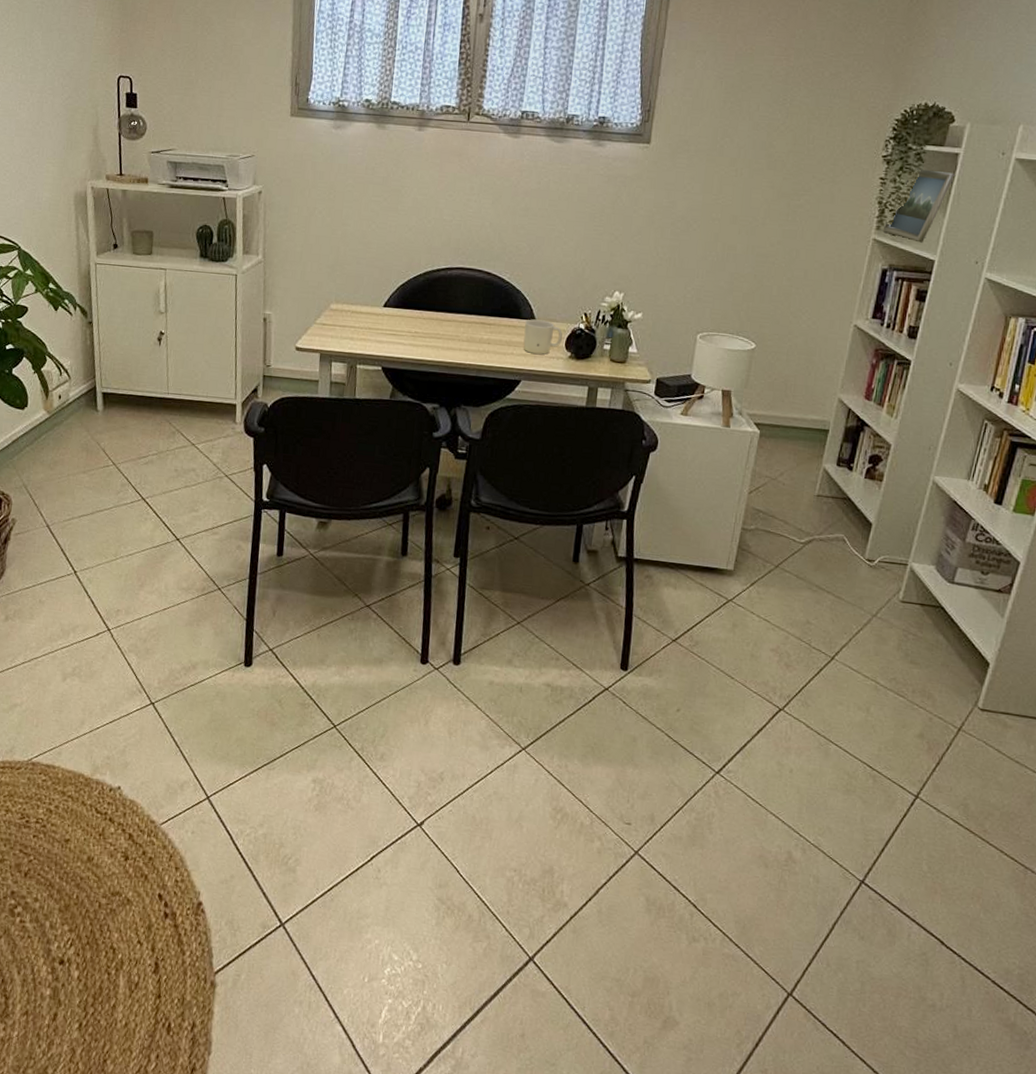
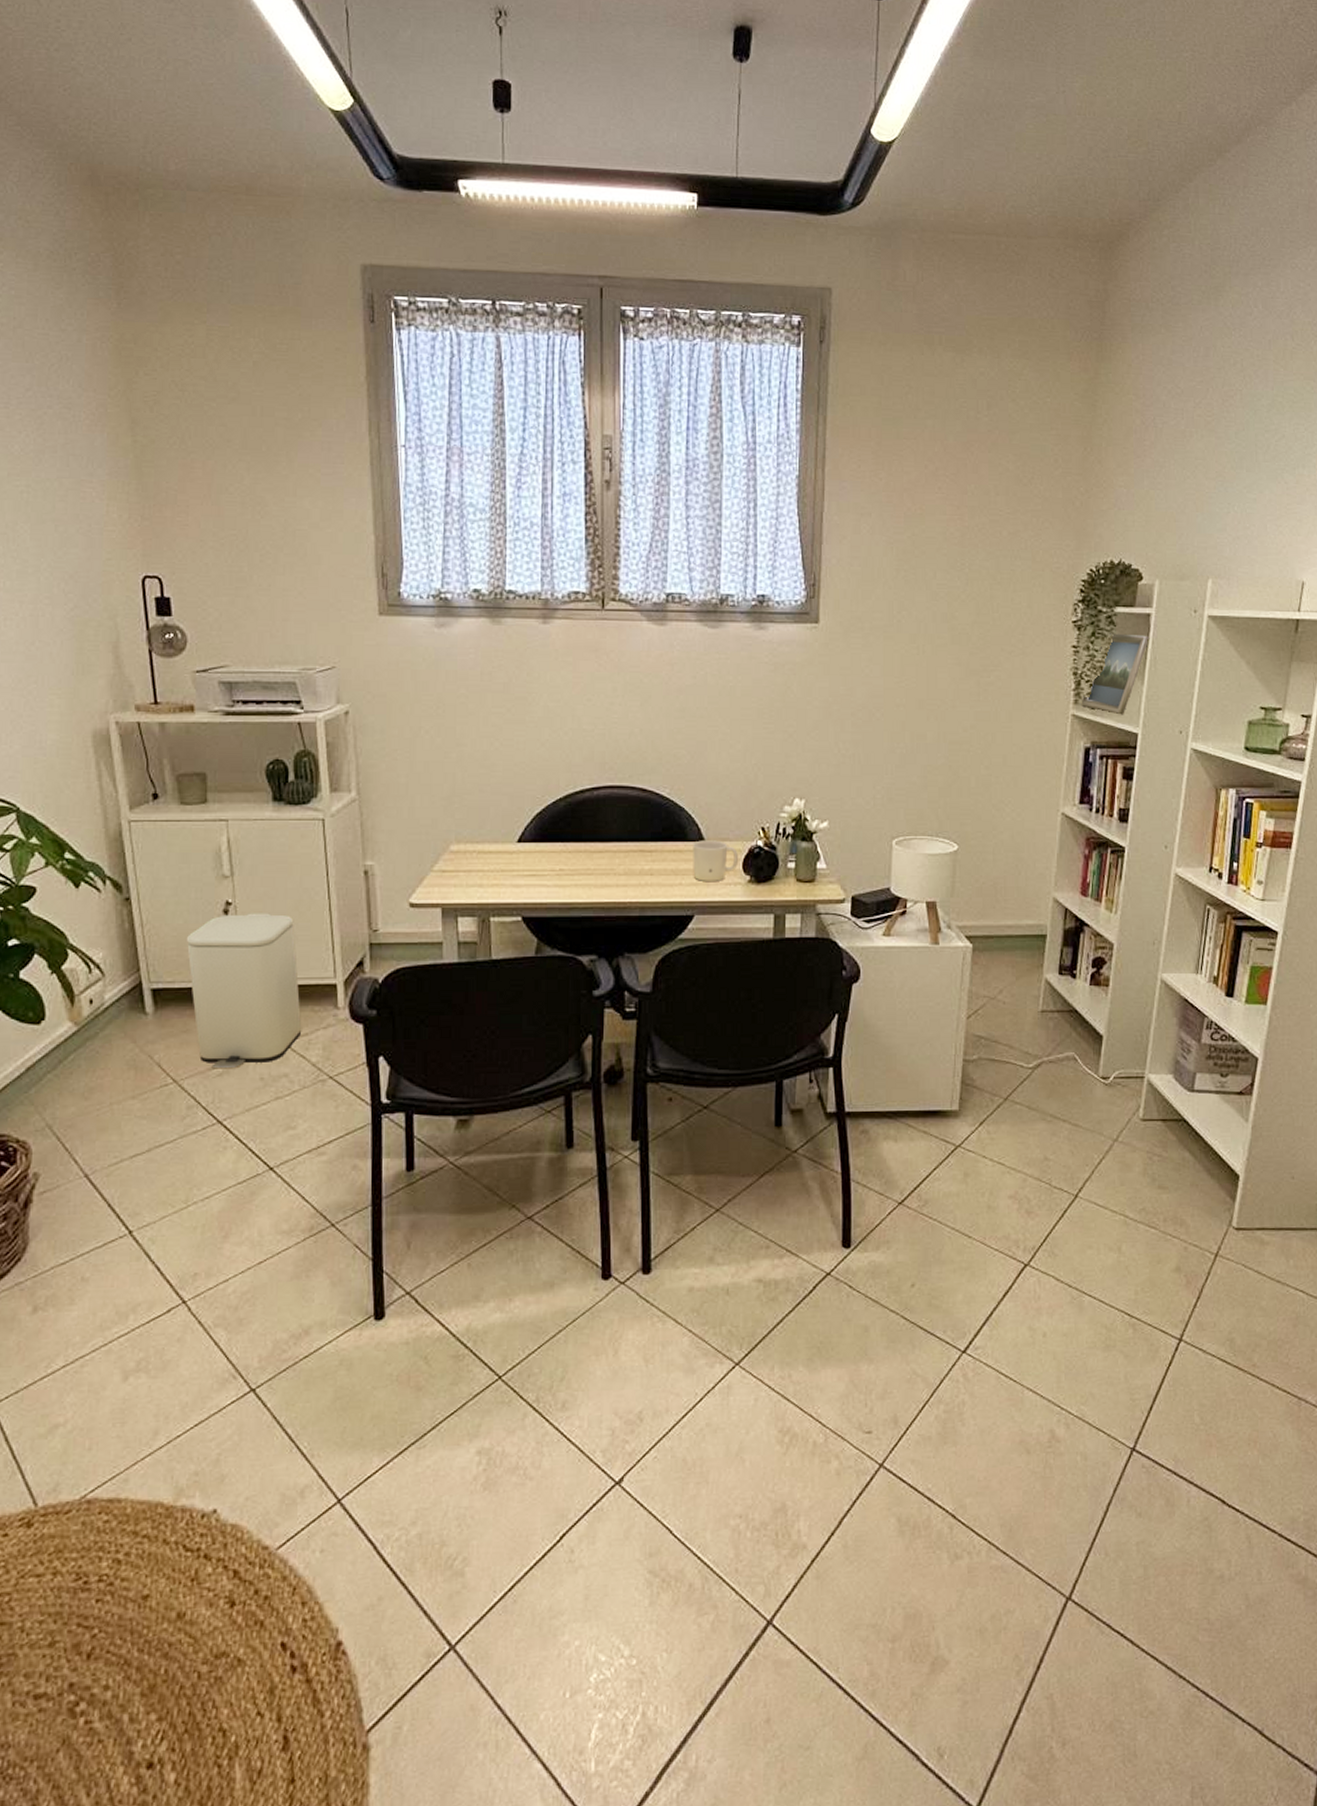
pedal bin: none [129,341,209,461] -> present [186,913,302,1069]

